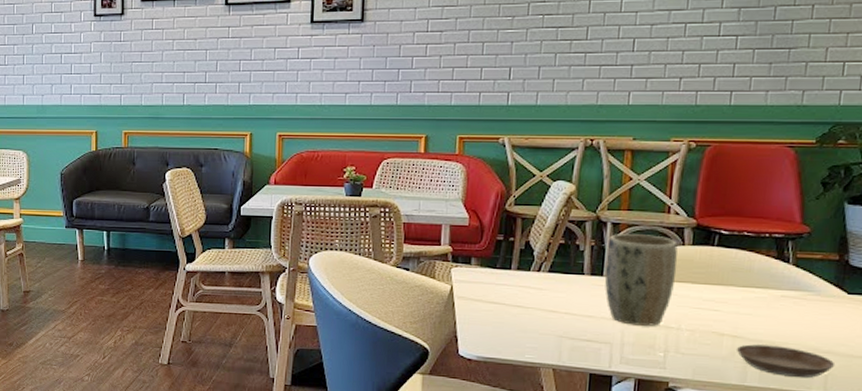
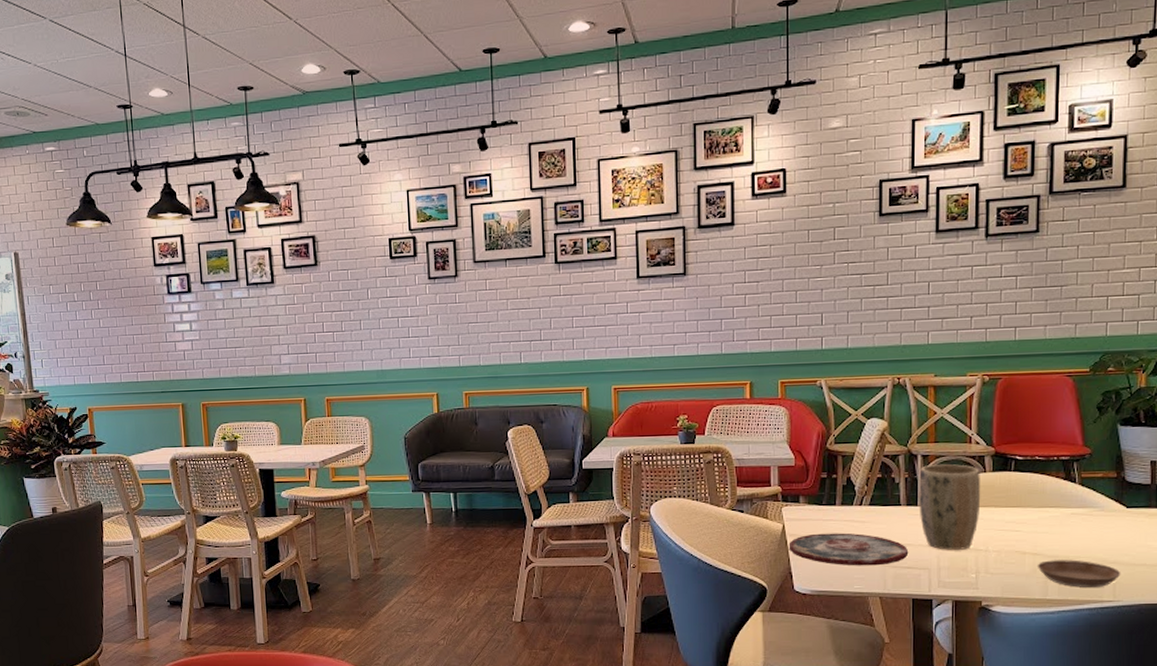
plate: none [455,297,590,336] -> present [788,533,909,566]

